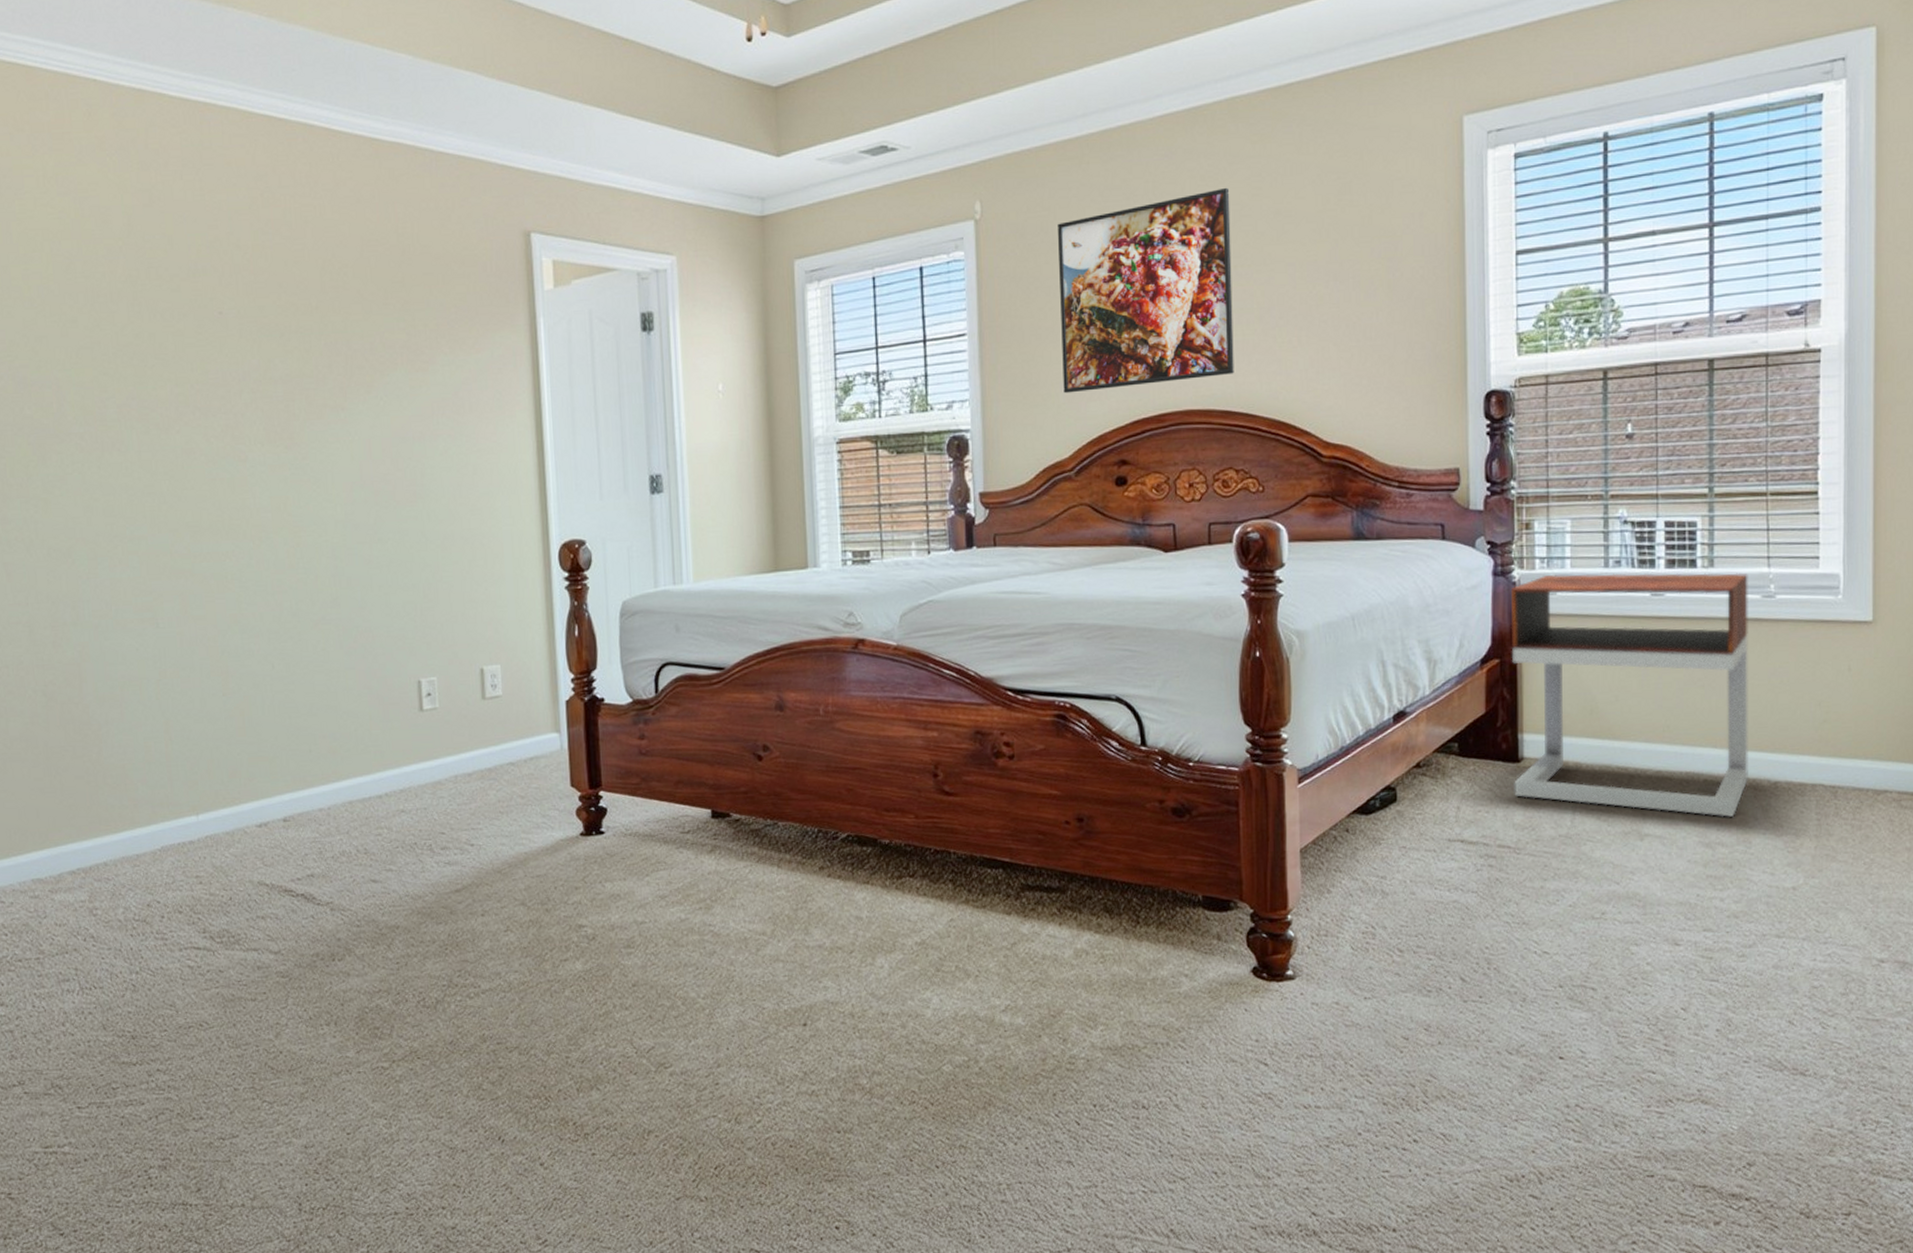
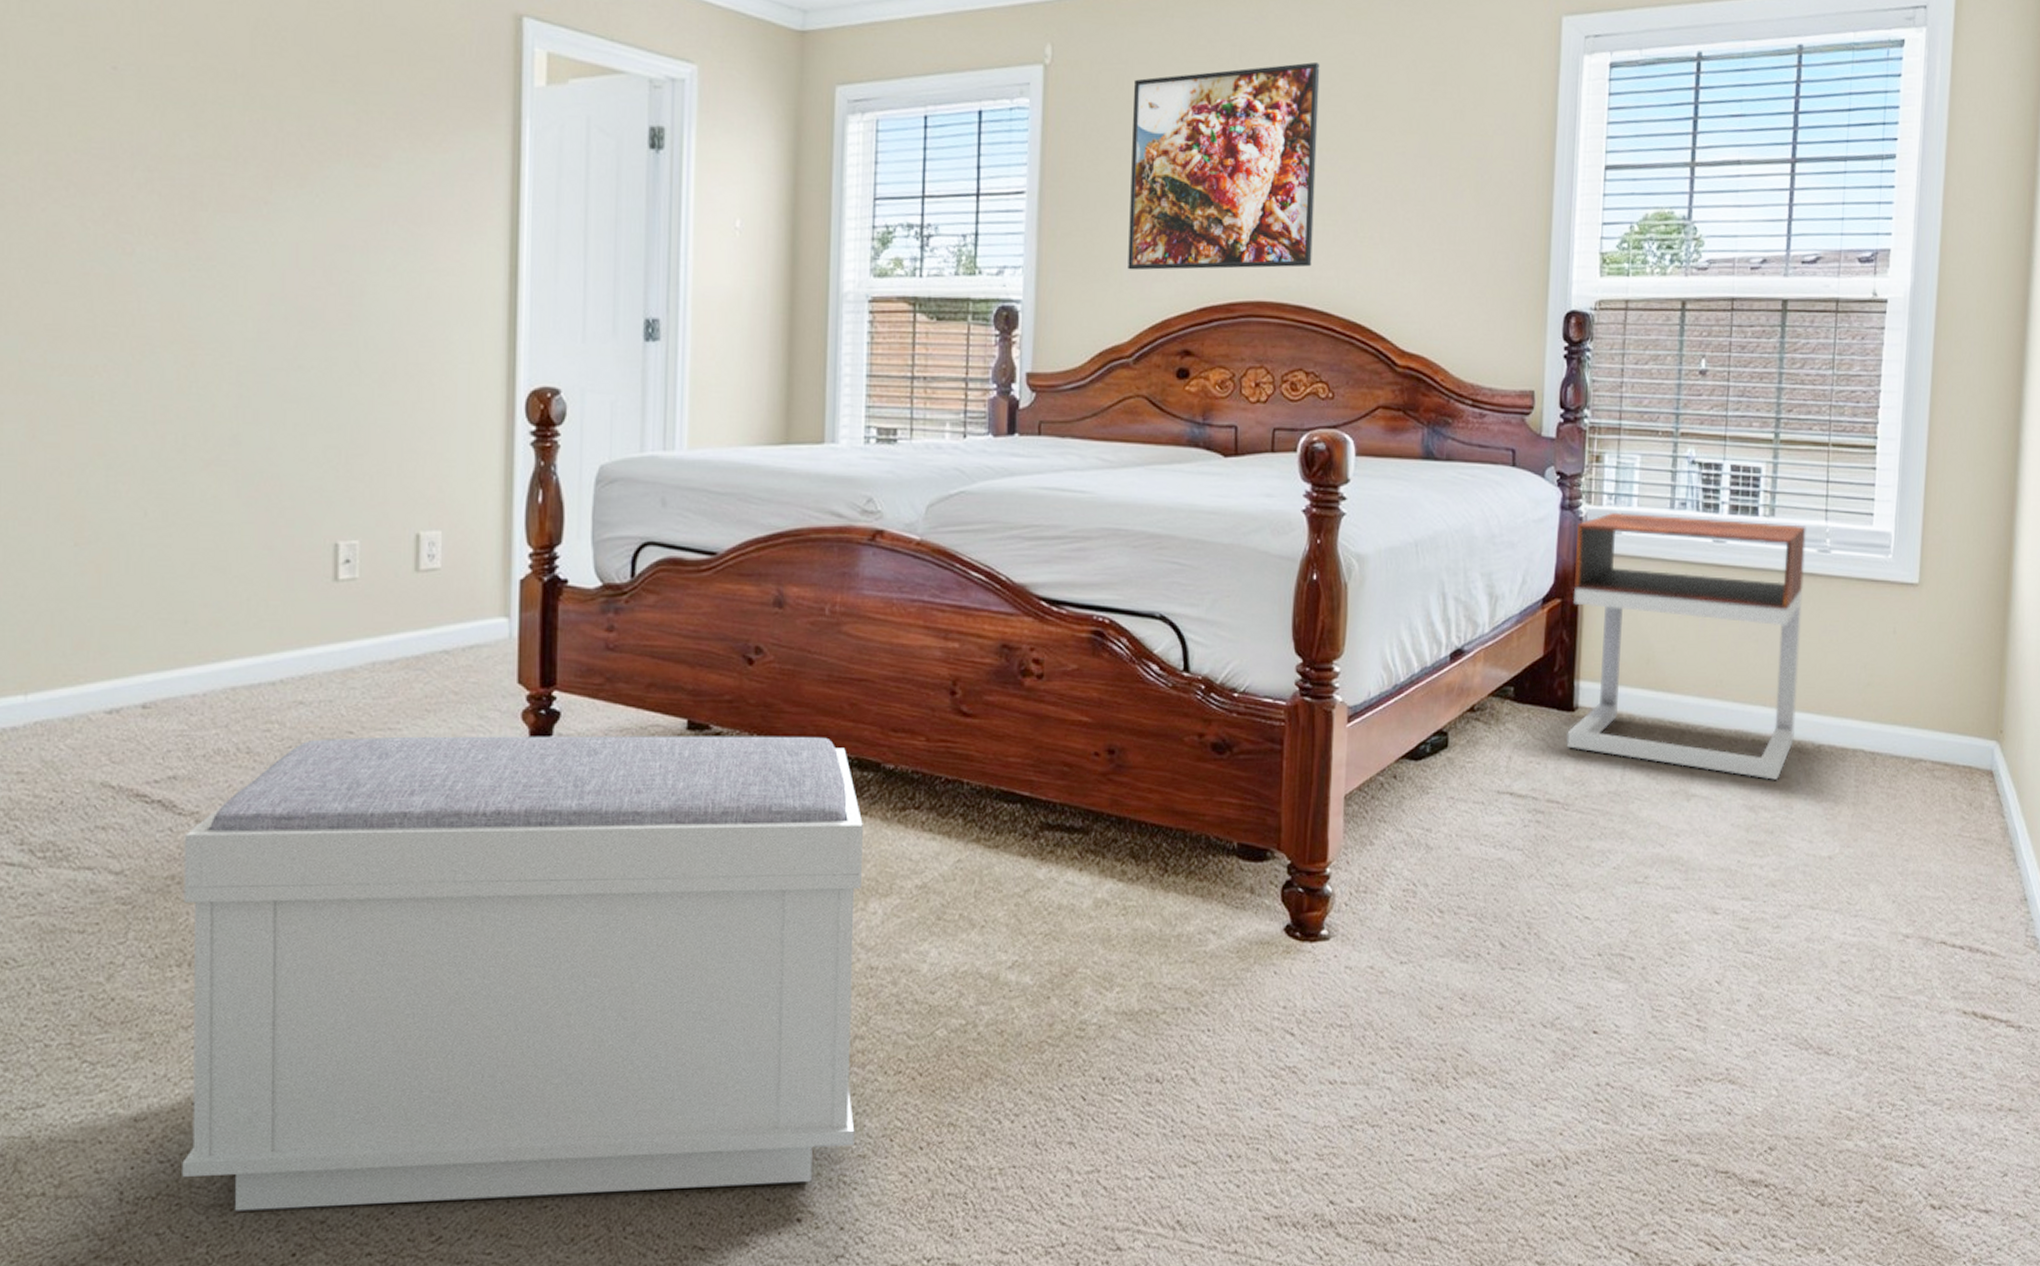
bench: none [323,819,880,1219] -> present [182,736,863,1211]

